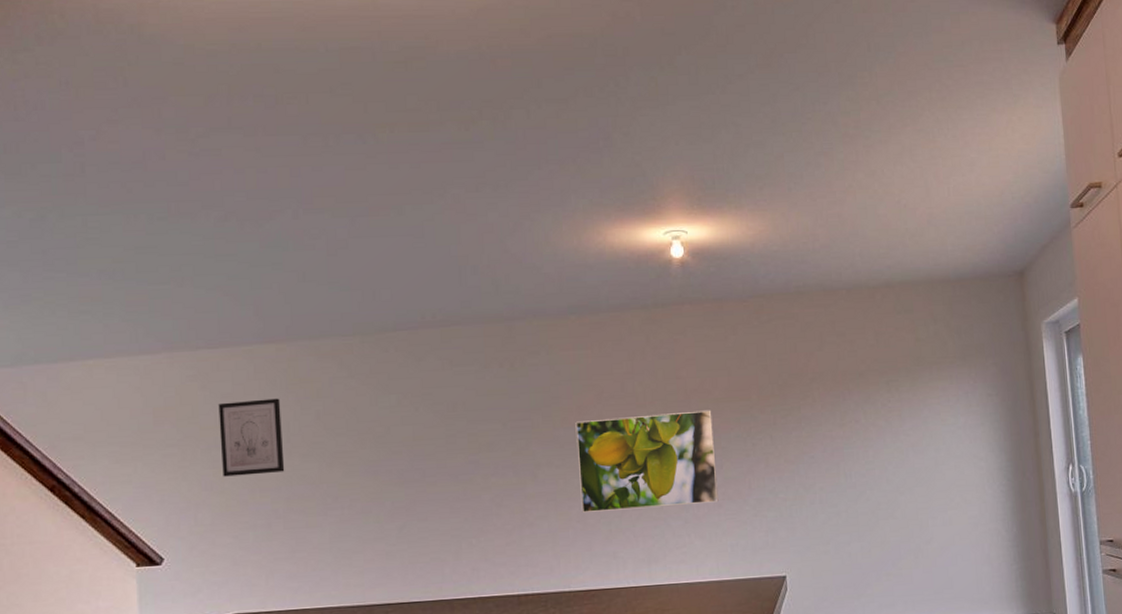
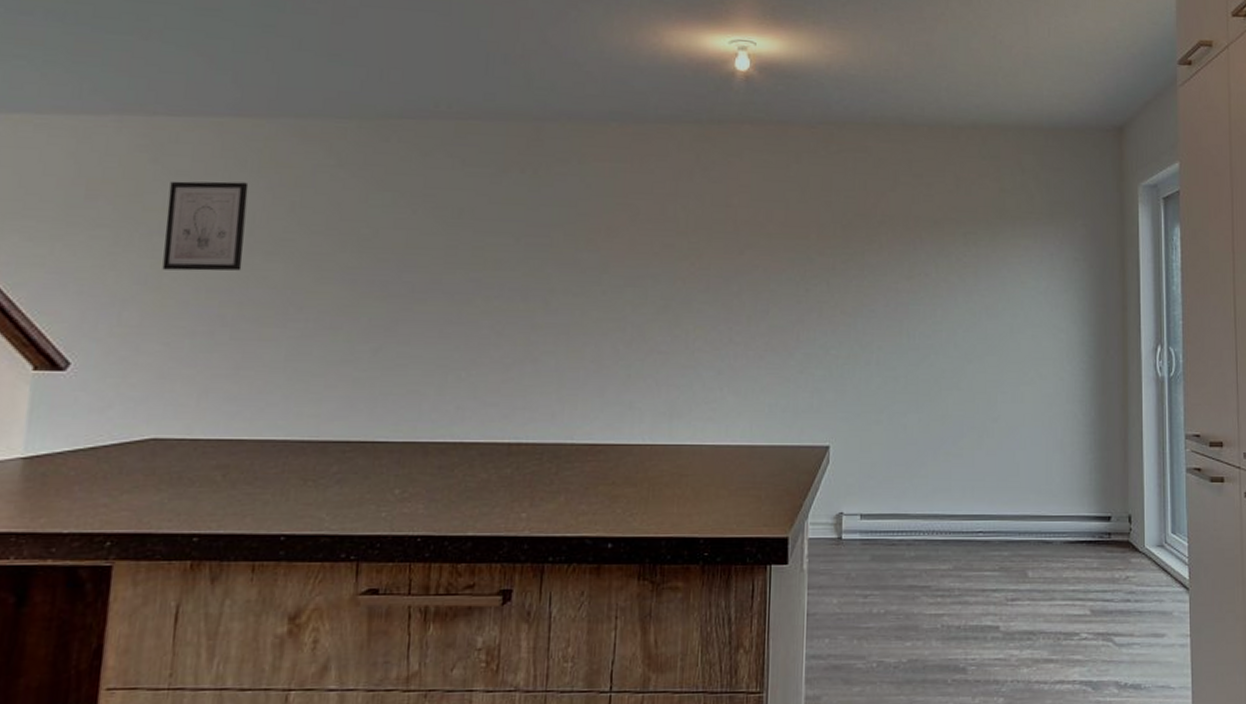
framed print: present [575,410,719,513] -> none [598,244,763,353]

